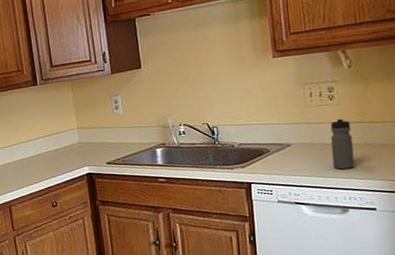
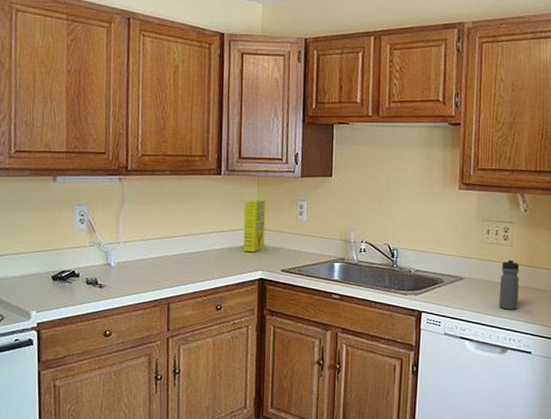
cereal box: none [62,100,87,151] -> present [243,199,266,253]

